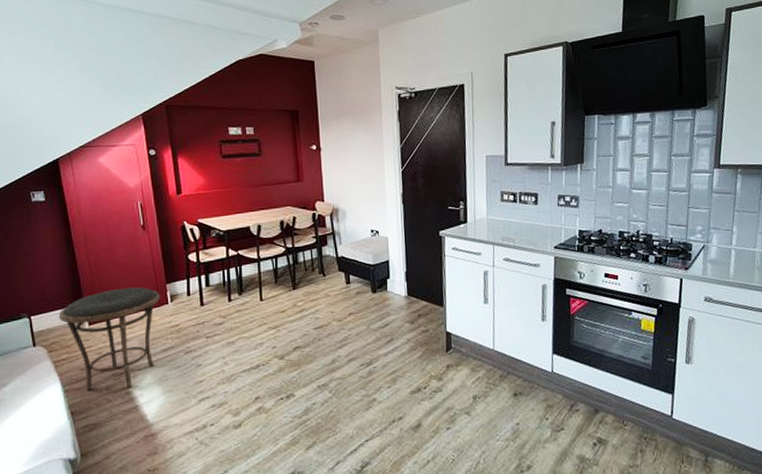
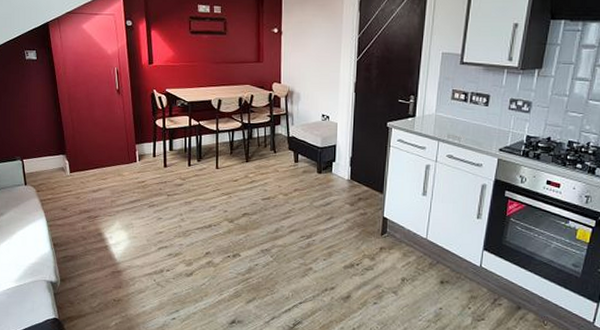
side table: present [58,287,160,391] -> none [45,143,130,230]

